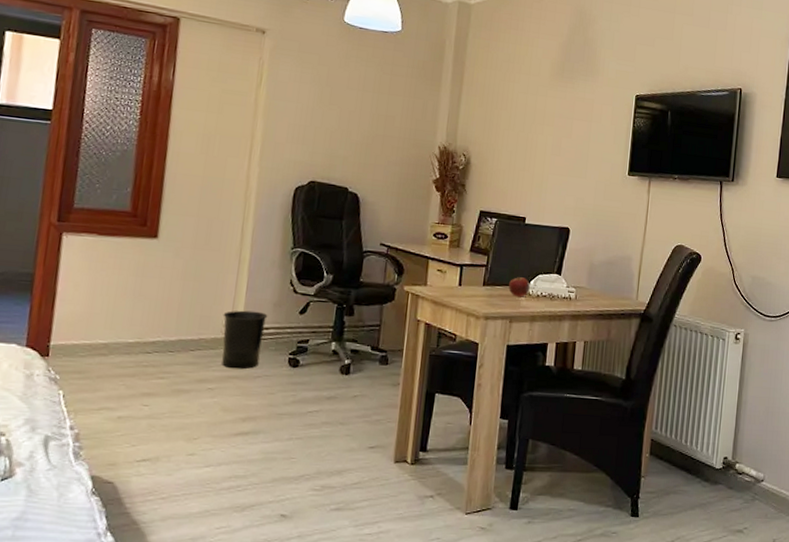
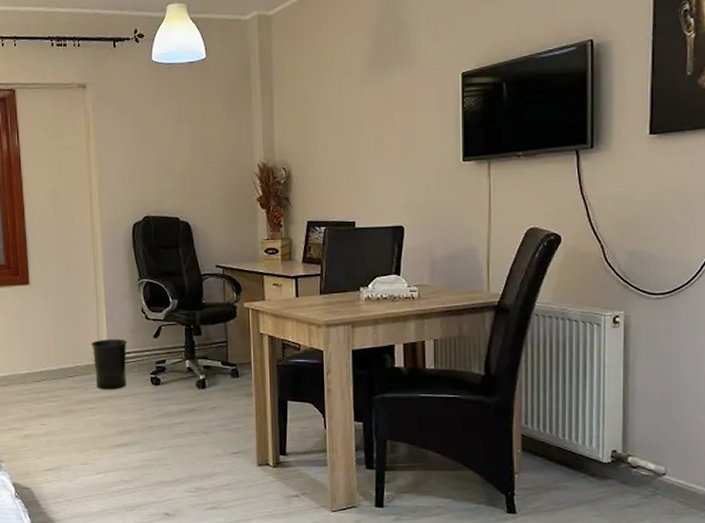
fruit: present [508,277,530,297] -> none [346,282,368,302]

